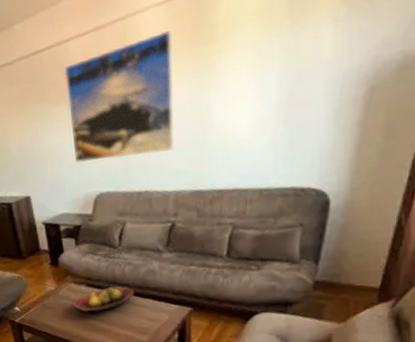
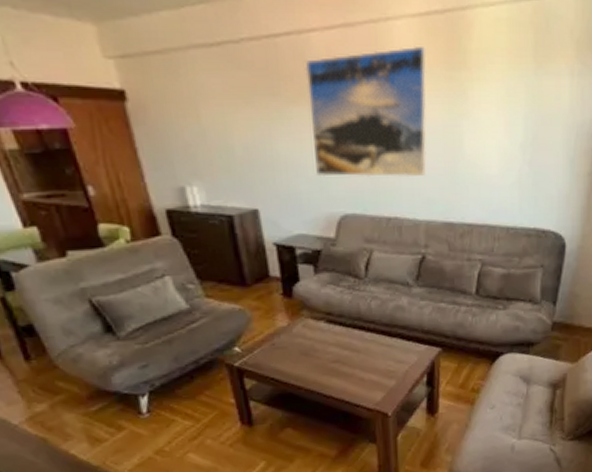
fruit bowl: present [73,286,135,315] -> none [309,323,381,356]

